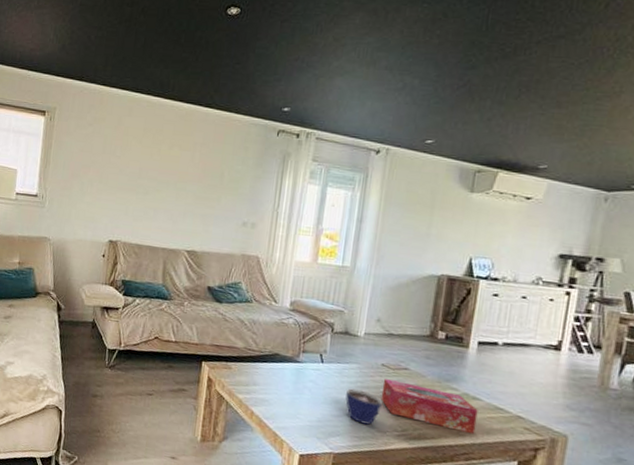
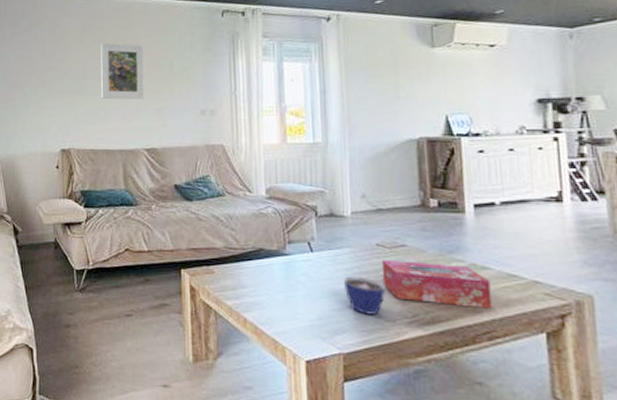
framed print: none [153,147,199,204] -> present [101,43,145,100]

